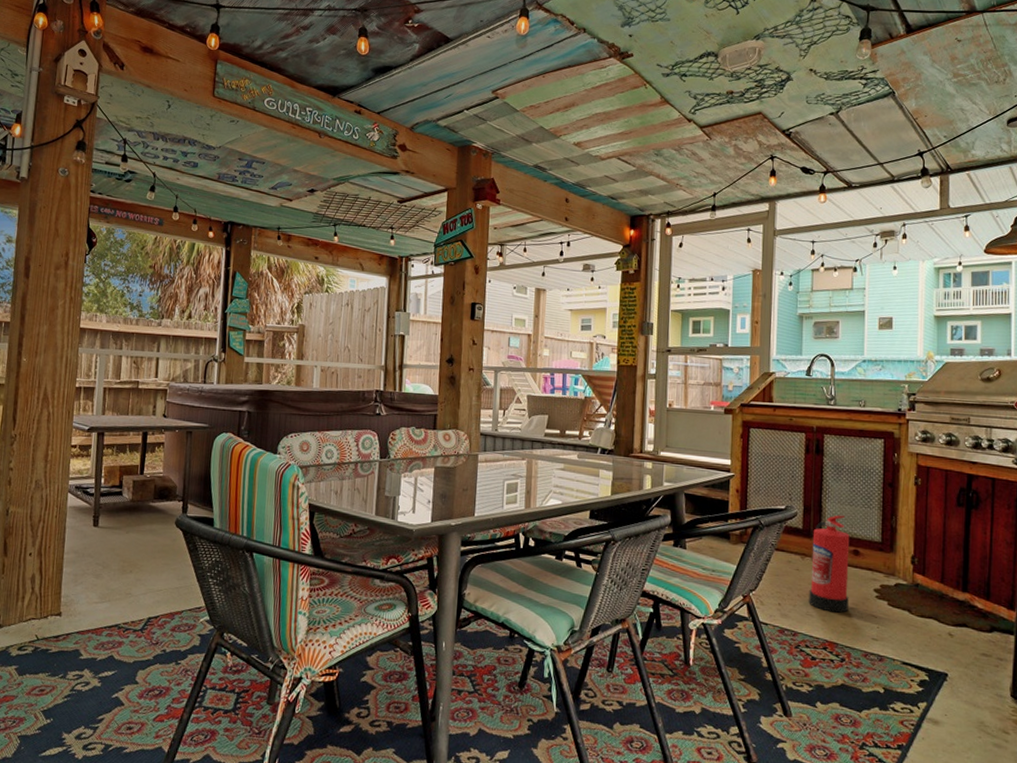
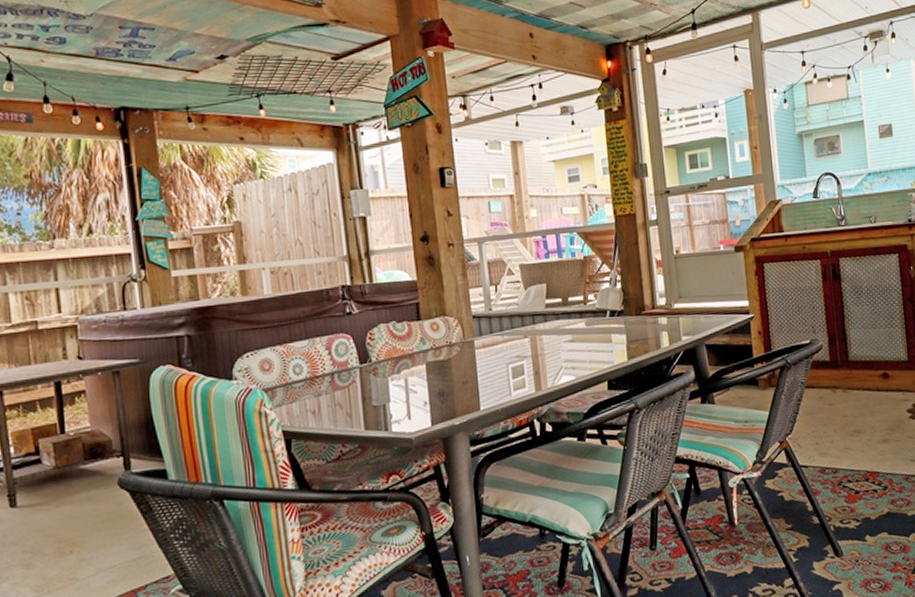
fire extinguisher: present [809,515,850,613] -> none [840,339,885,442]

